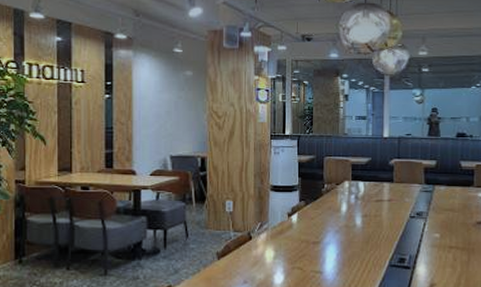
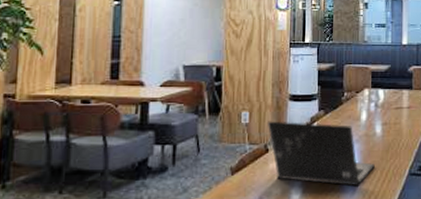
laptop: none [251,210,355,275] -> present [268,121,375,186]

